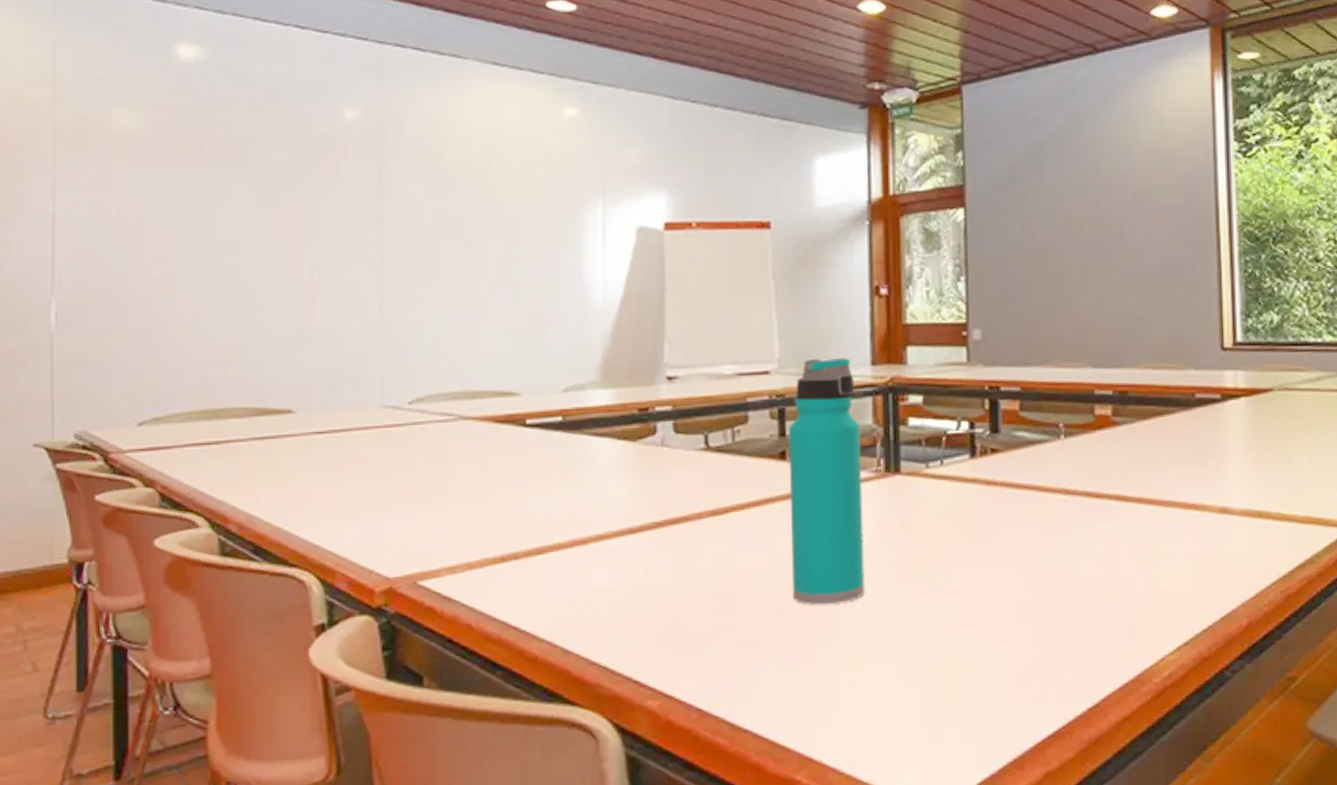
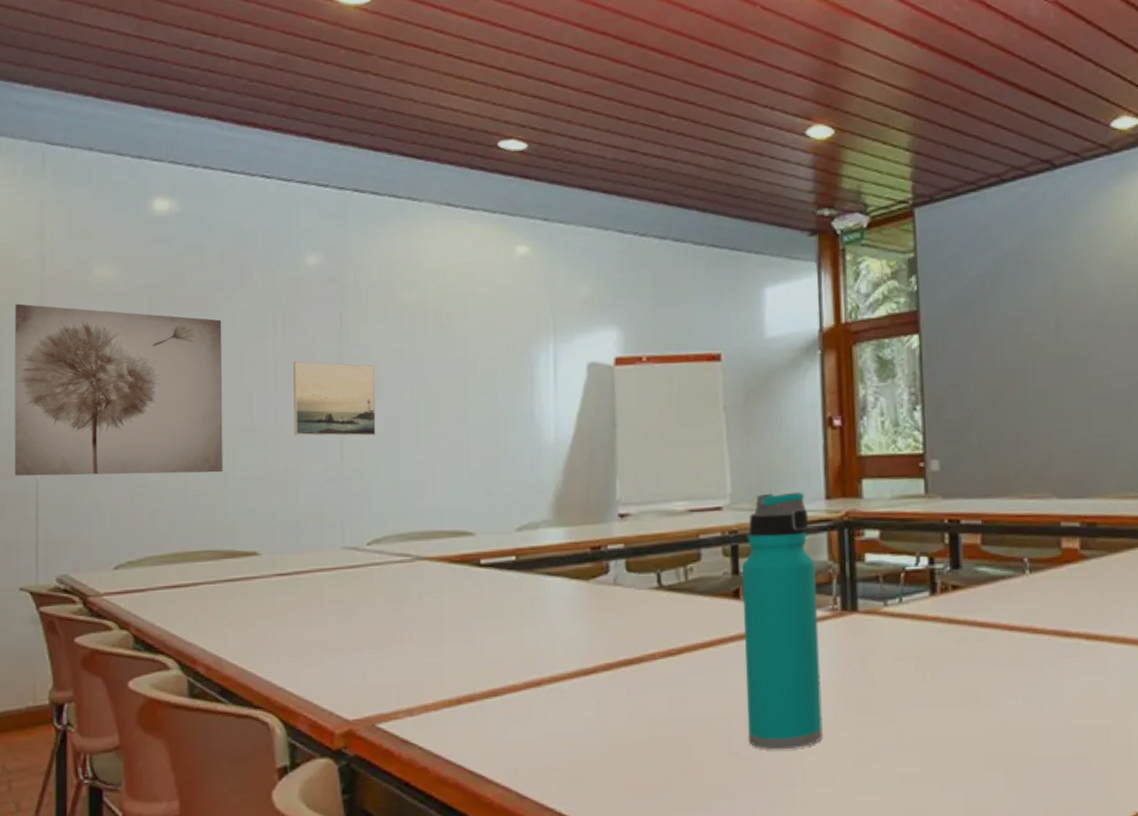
wall art: none [25,149,256,329] -> present [15,303,223,476]
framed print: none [330,217,418,295] -> present [293,361,376,436]

